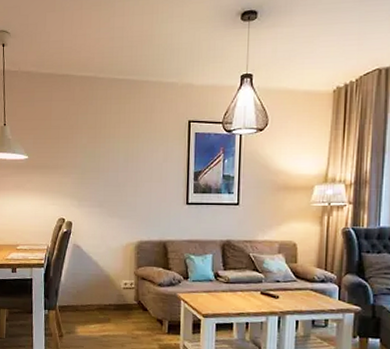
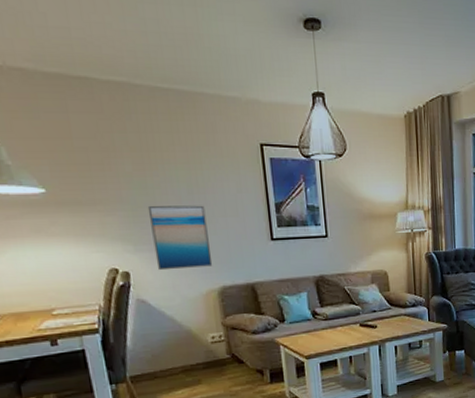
wall art: none [92,170,135,223] -> present [147,205,213,271]

